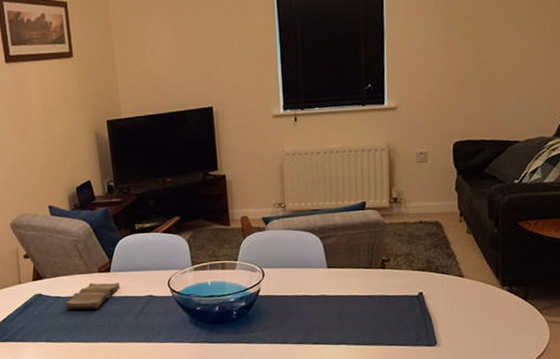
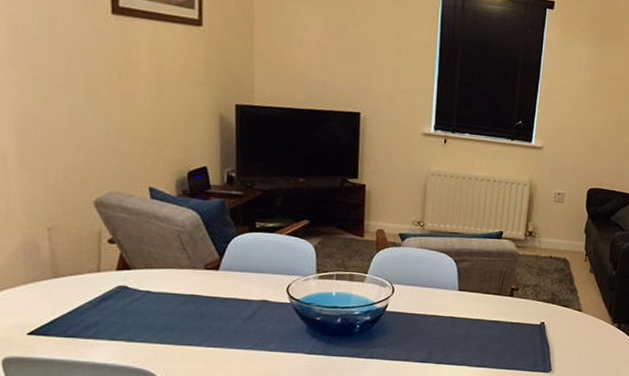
diary: present [65,282,120,310] -> none [156,280,229,309]

